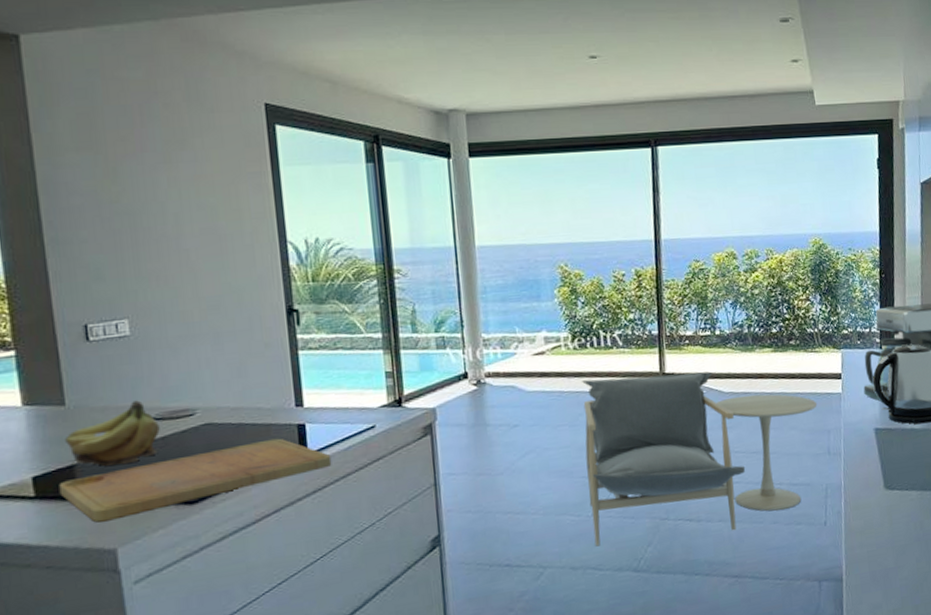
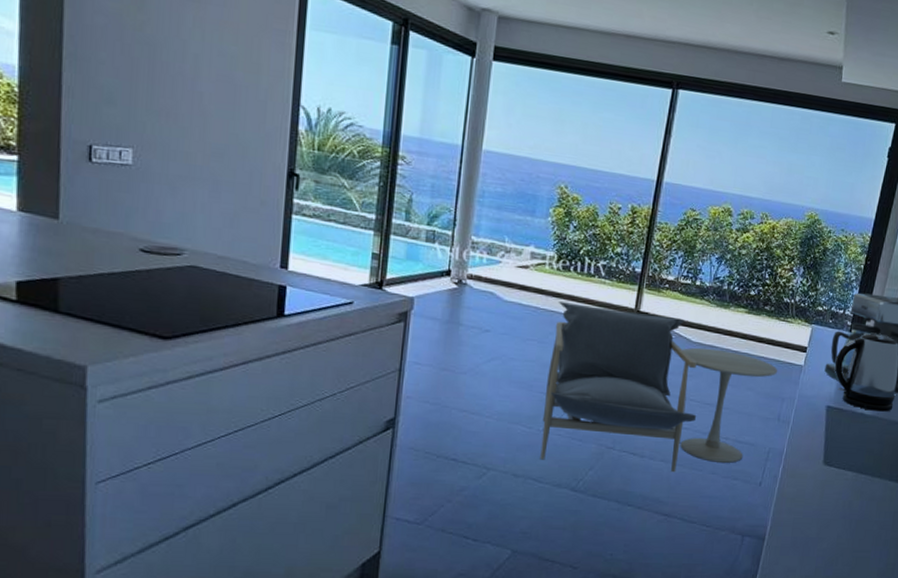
cutting board: present [59,438,332,523] -> none [40,291,306,339]
fruit: present [65,400,160,467] -> none [54,229,146,288]

